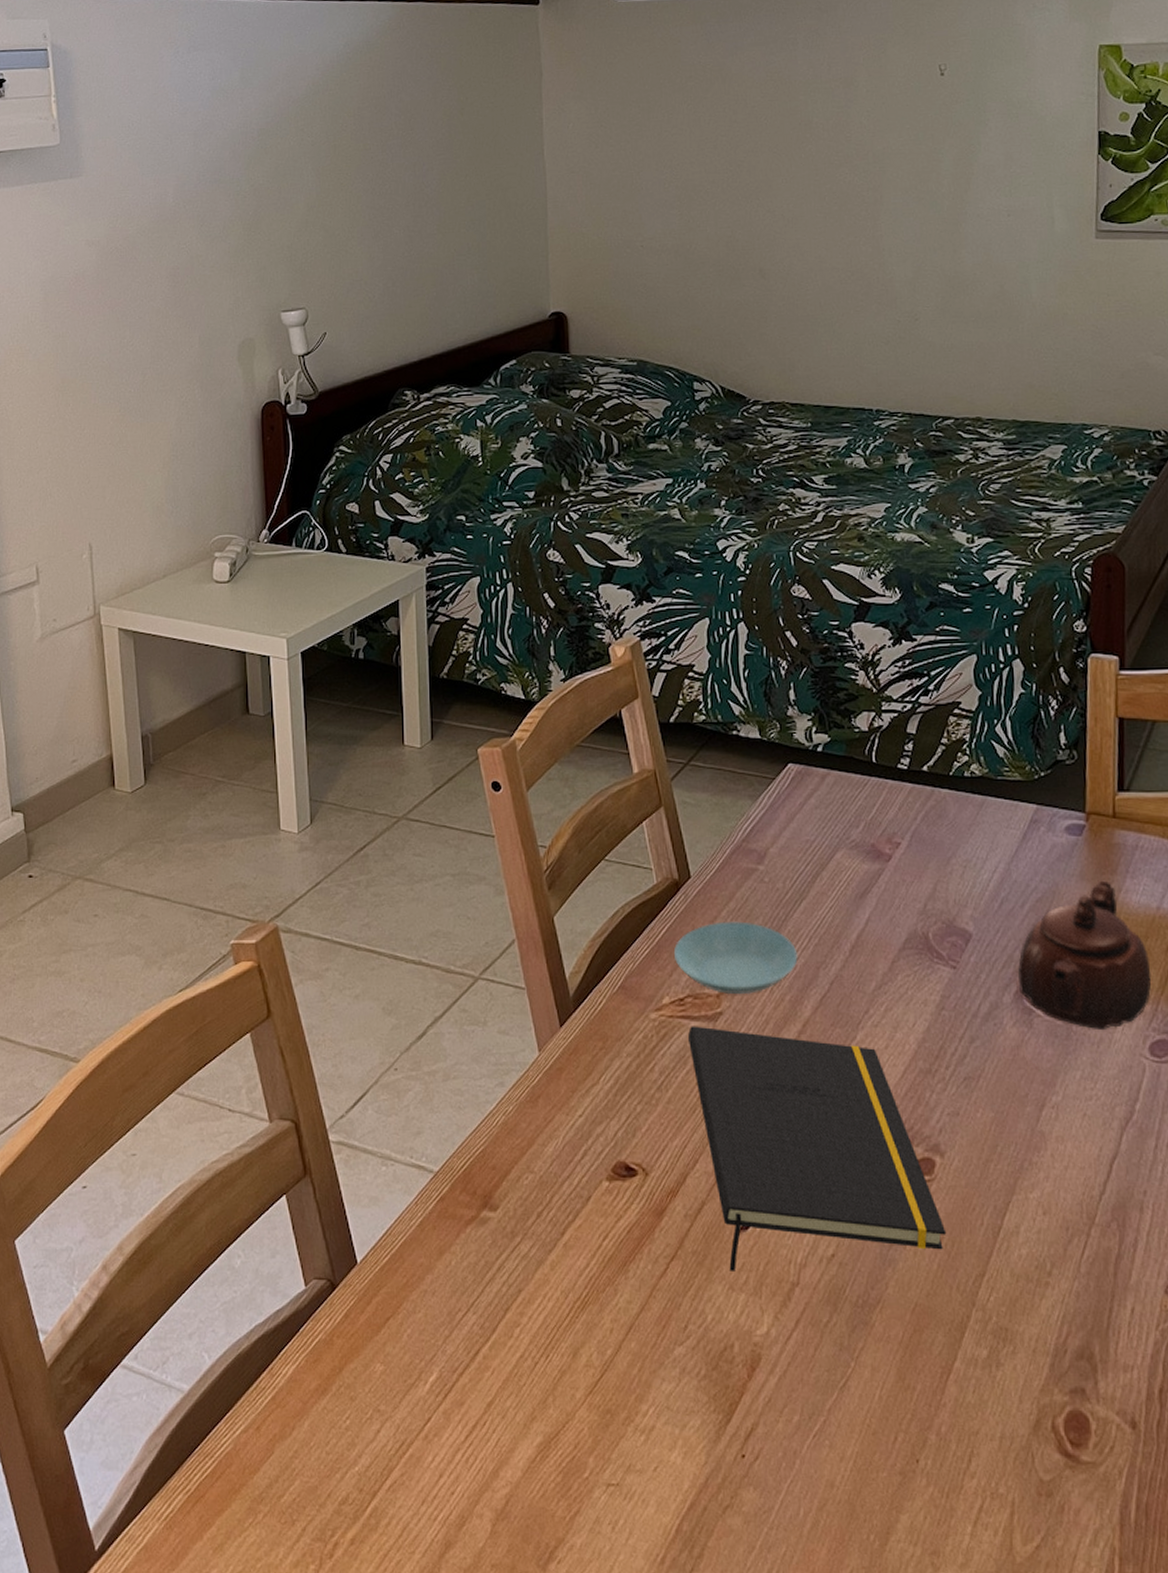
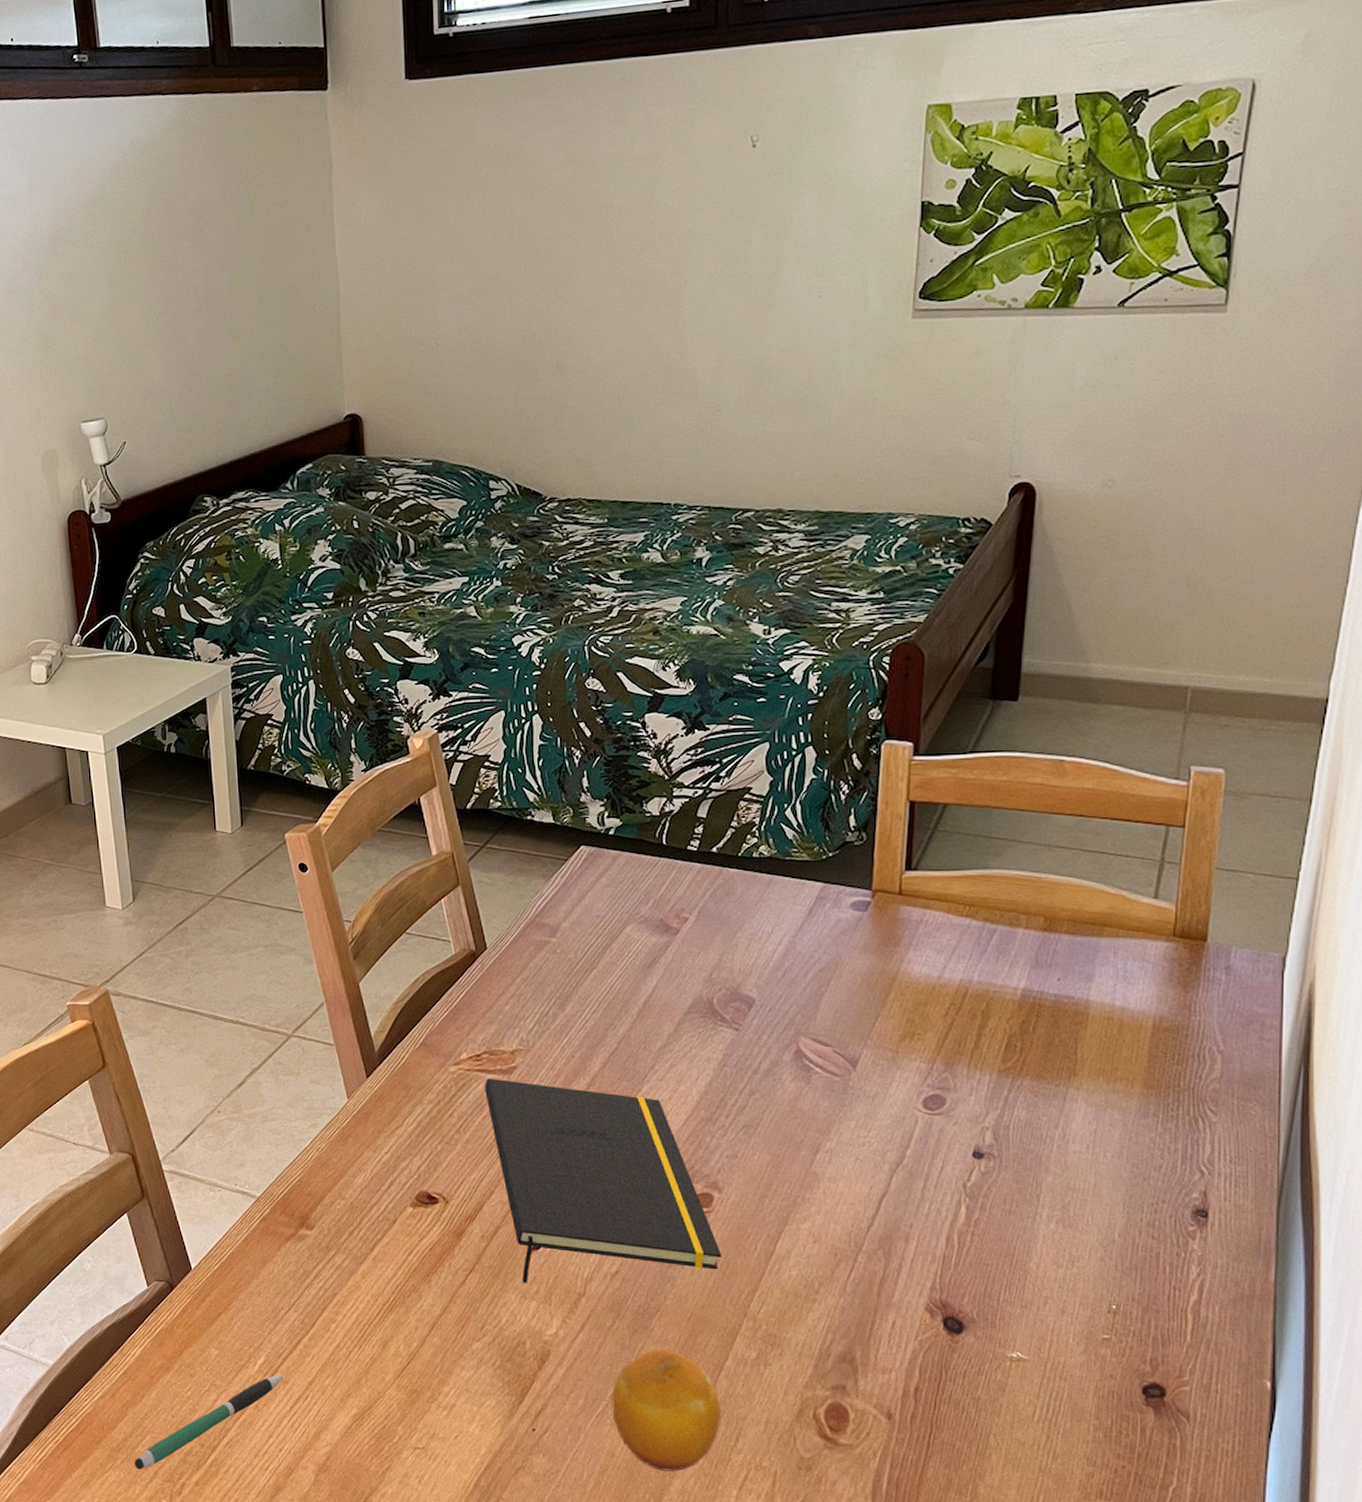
pen: none [279,1393,459,1526] -> present [135,1374,284,1470]
saucer: present [673,921,798,994] -> none [470,988,588,1051]
fruit: none [830,1349,951,1504] -> present [611,1349,721,1472]
teapot: present [1018,880,1152,1029] -> none [799,952,929,1085]

